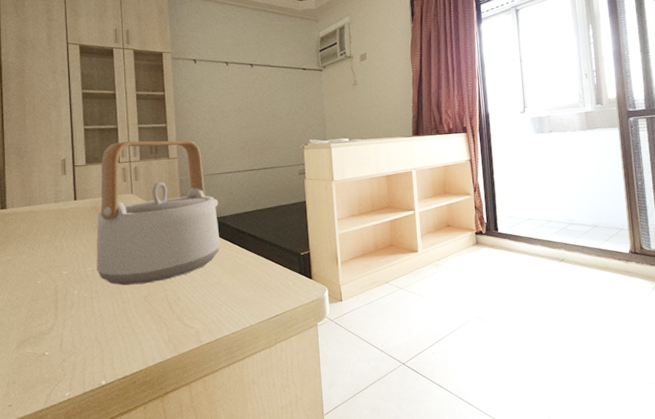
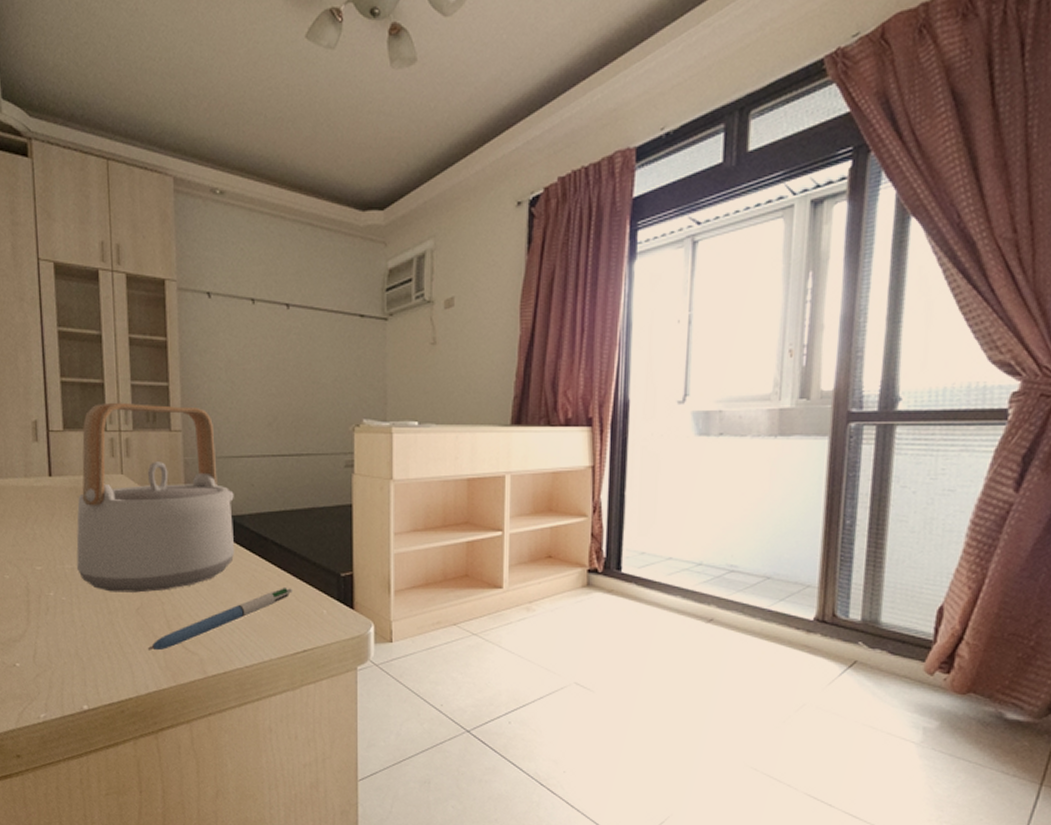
pen: none [154,268,265,329] -> present [148,588,292,651]

